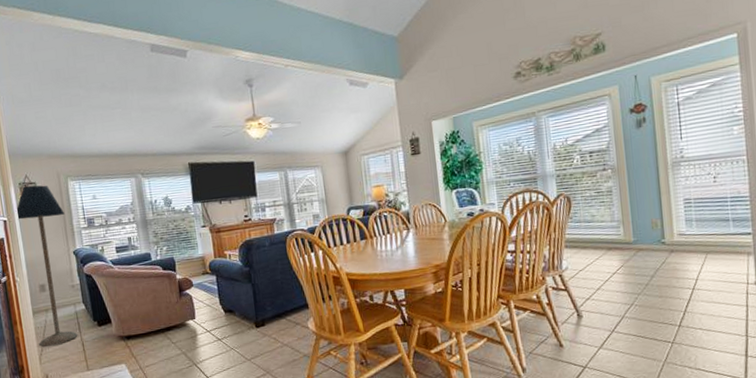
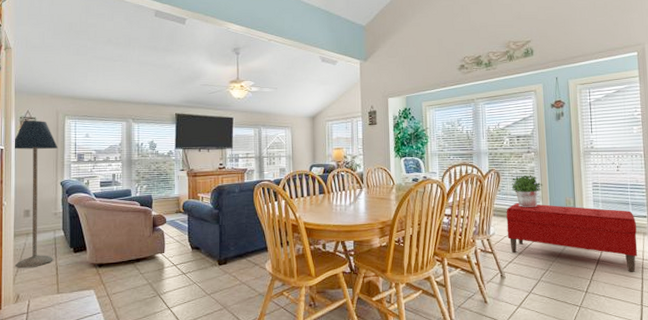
bench: none [580,228,741,300] -> present [506,203,638,272]
potted plant: none [584,196,624,235] -> present [511,174,543,207]

